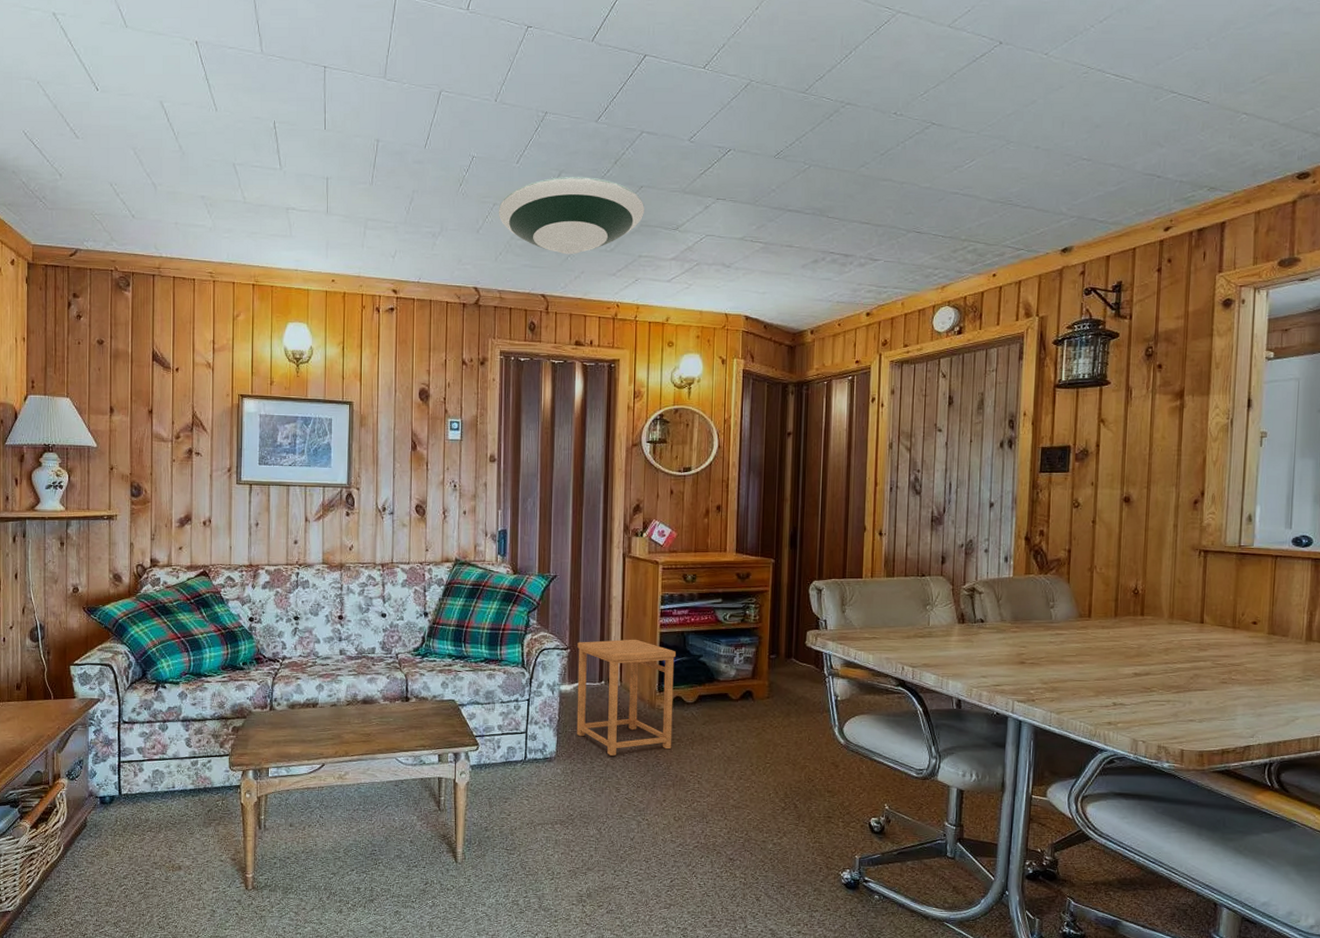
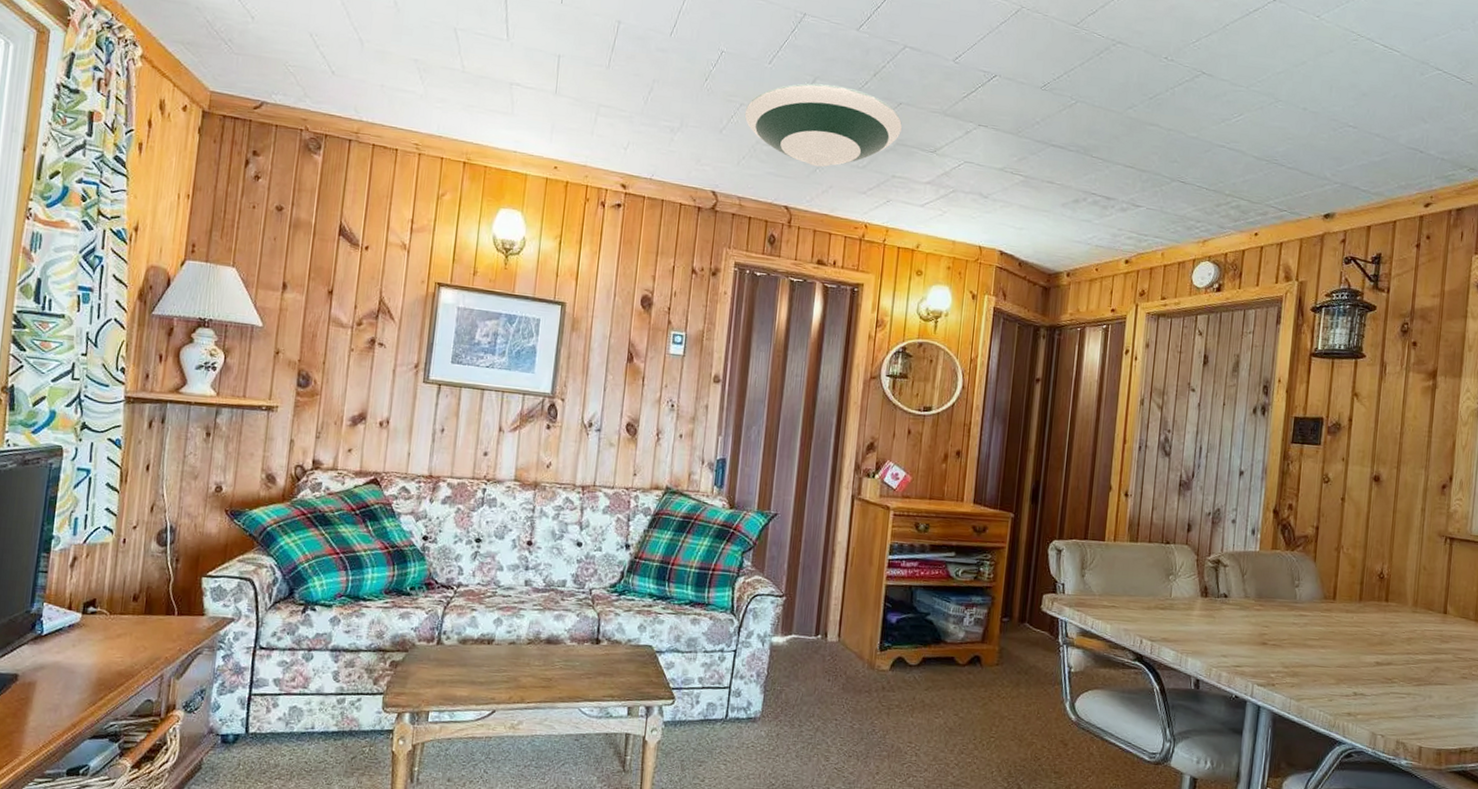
side table: present [576,639,676,756] -> none [785,589,902,720]

